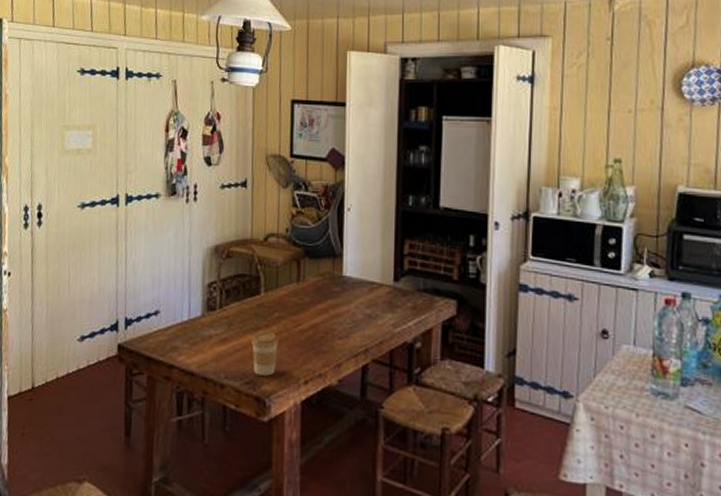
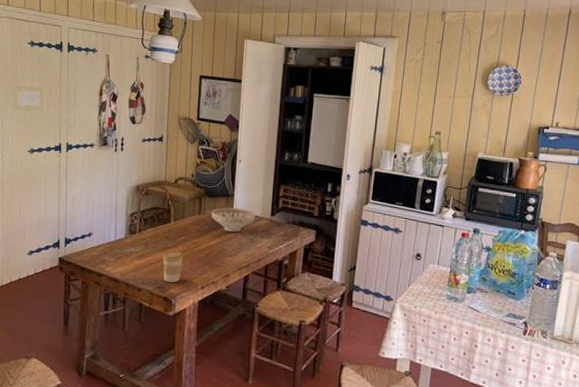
decorative bowl: none [313,271,373,306] -> present [211,207,255,233]

